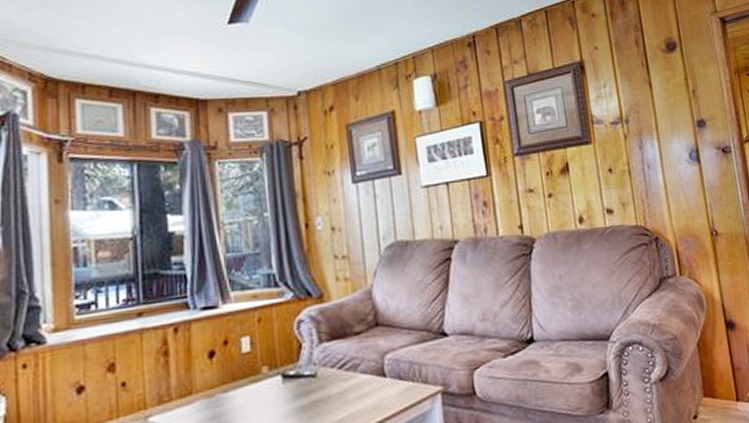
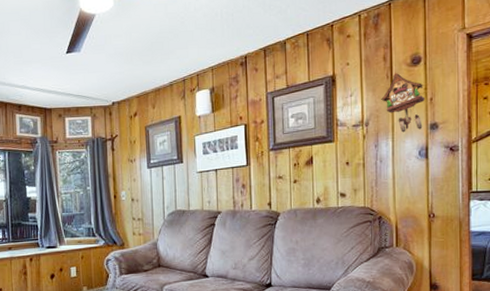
cuckoo clock: none [639,59,689,131] -> present [381,72,425,133]

